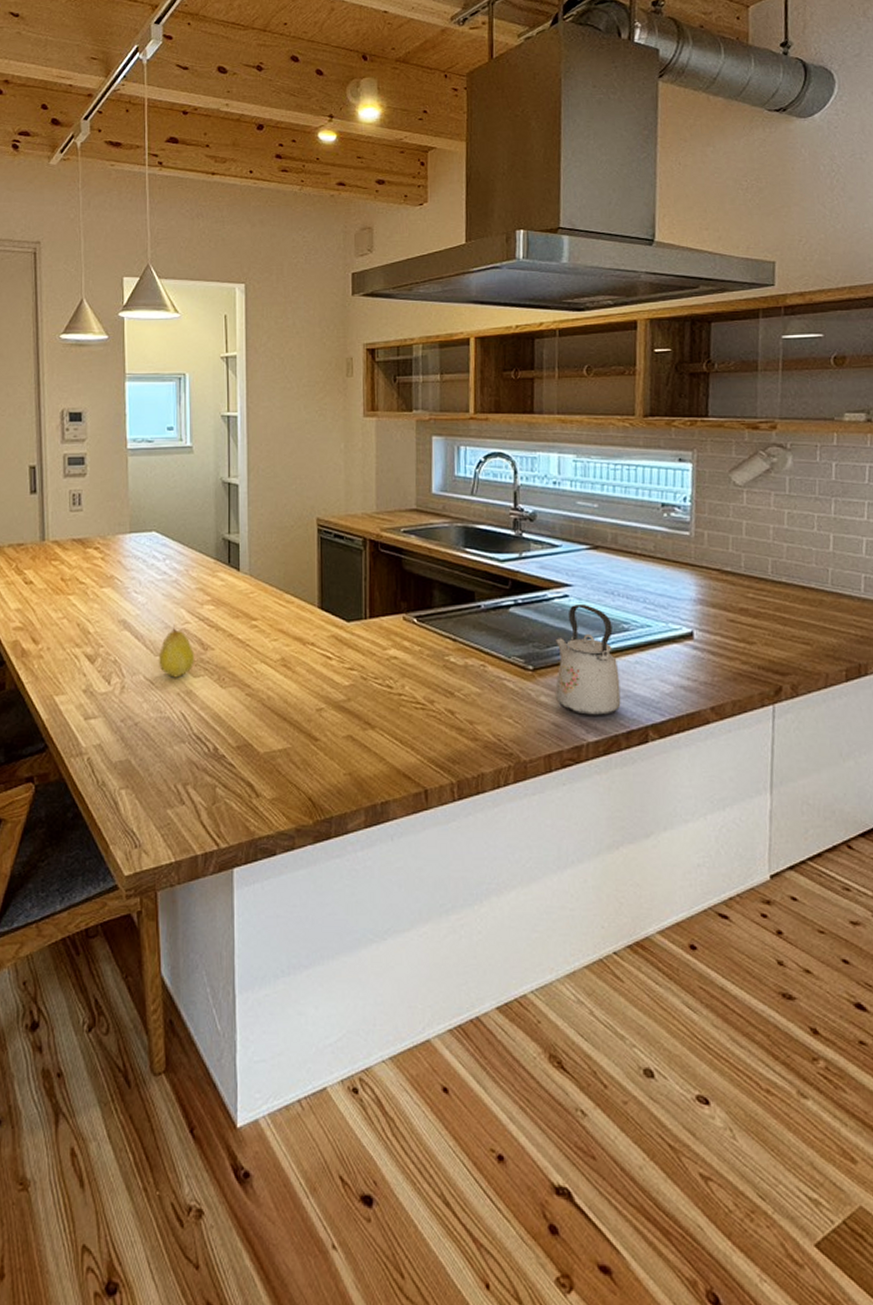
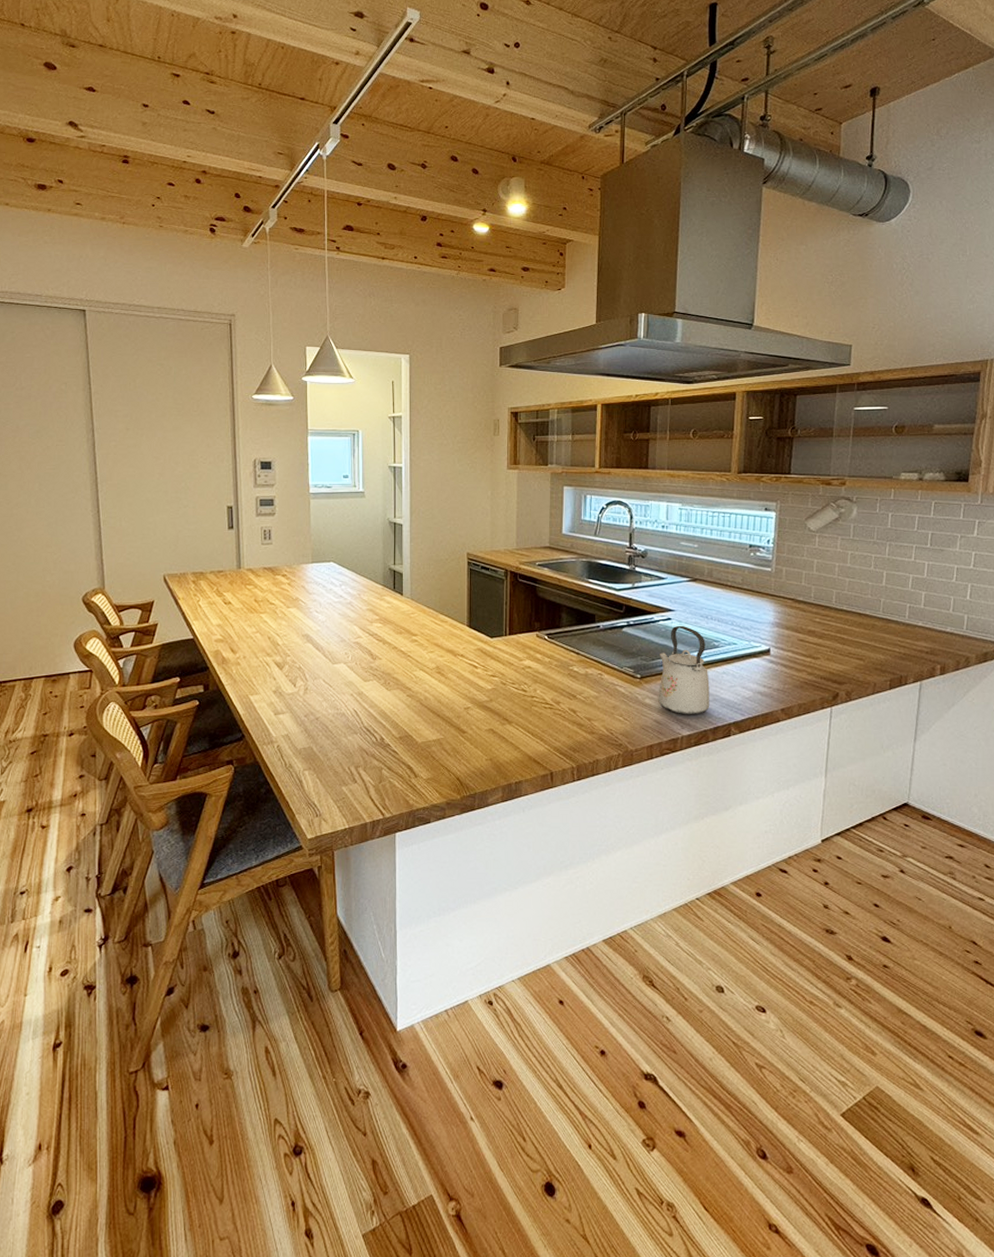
fruit: present [158,627,195,678] -> none [335,640,366,682]

